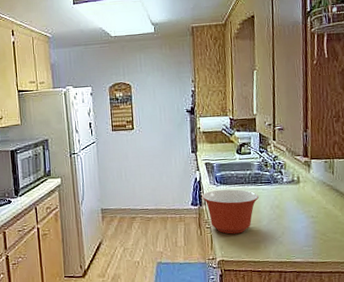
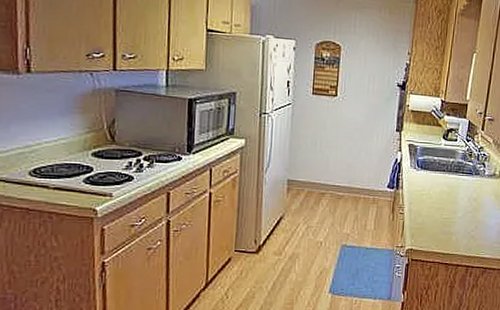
mixing bowl: present [202,189,259,234] -> none [400,174,458,223]

